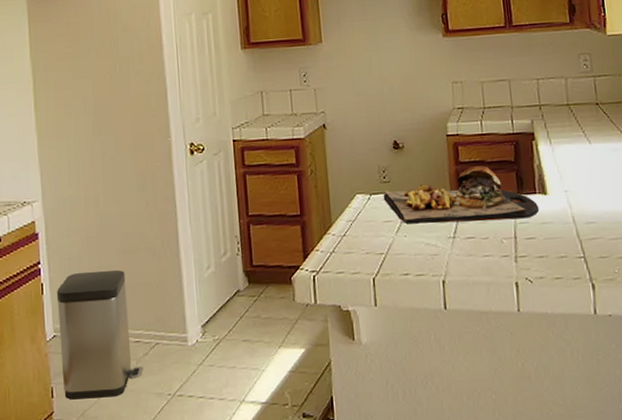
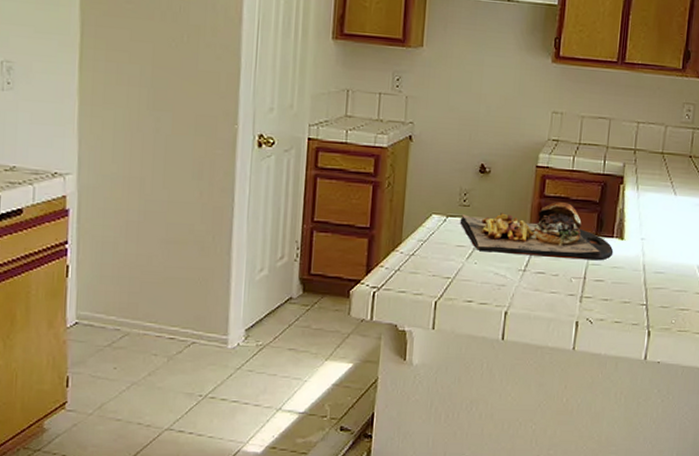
pedal bin: present [56,269,144,400] -> none [81,259,175,393]

